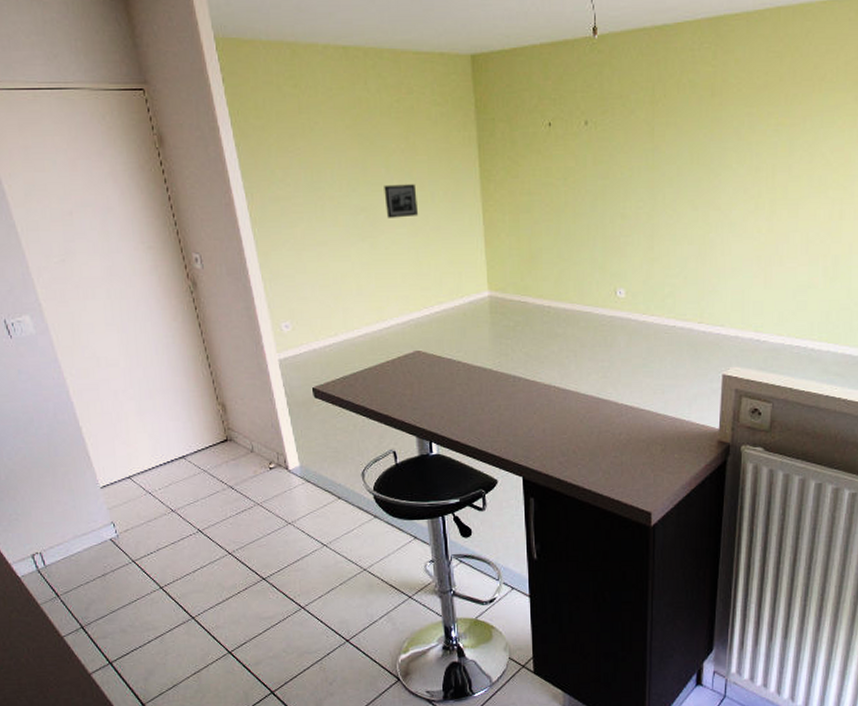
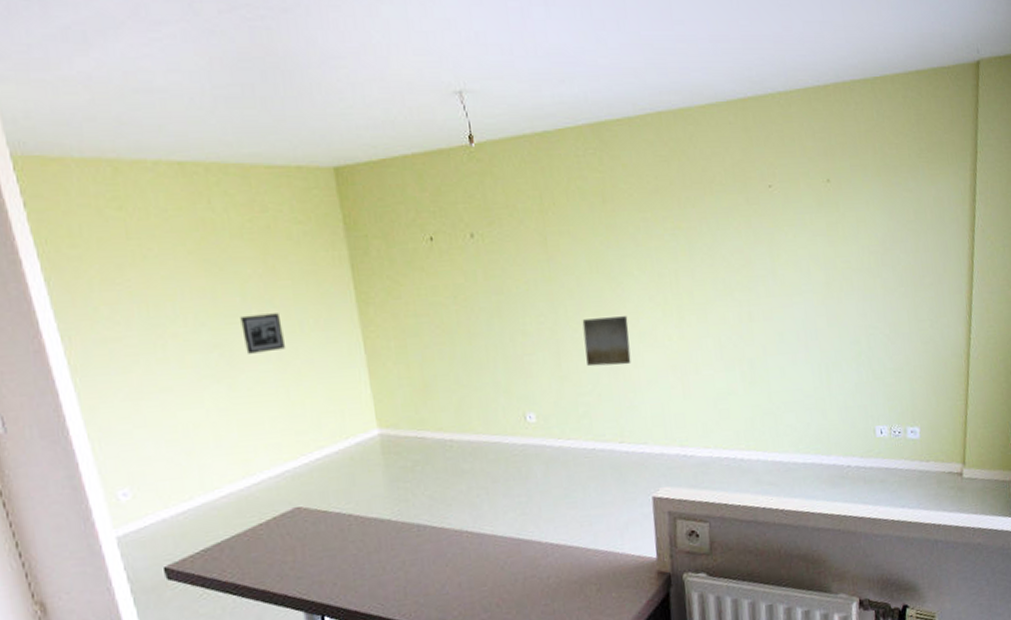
wall art: none [678,206,721,252] -> present [582,316,631,367]

